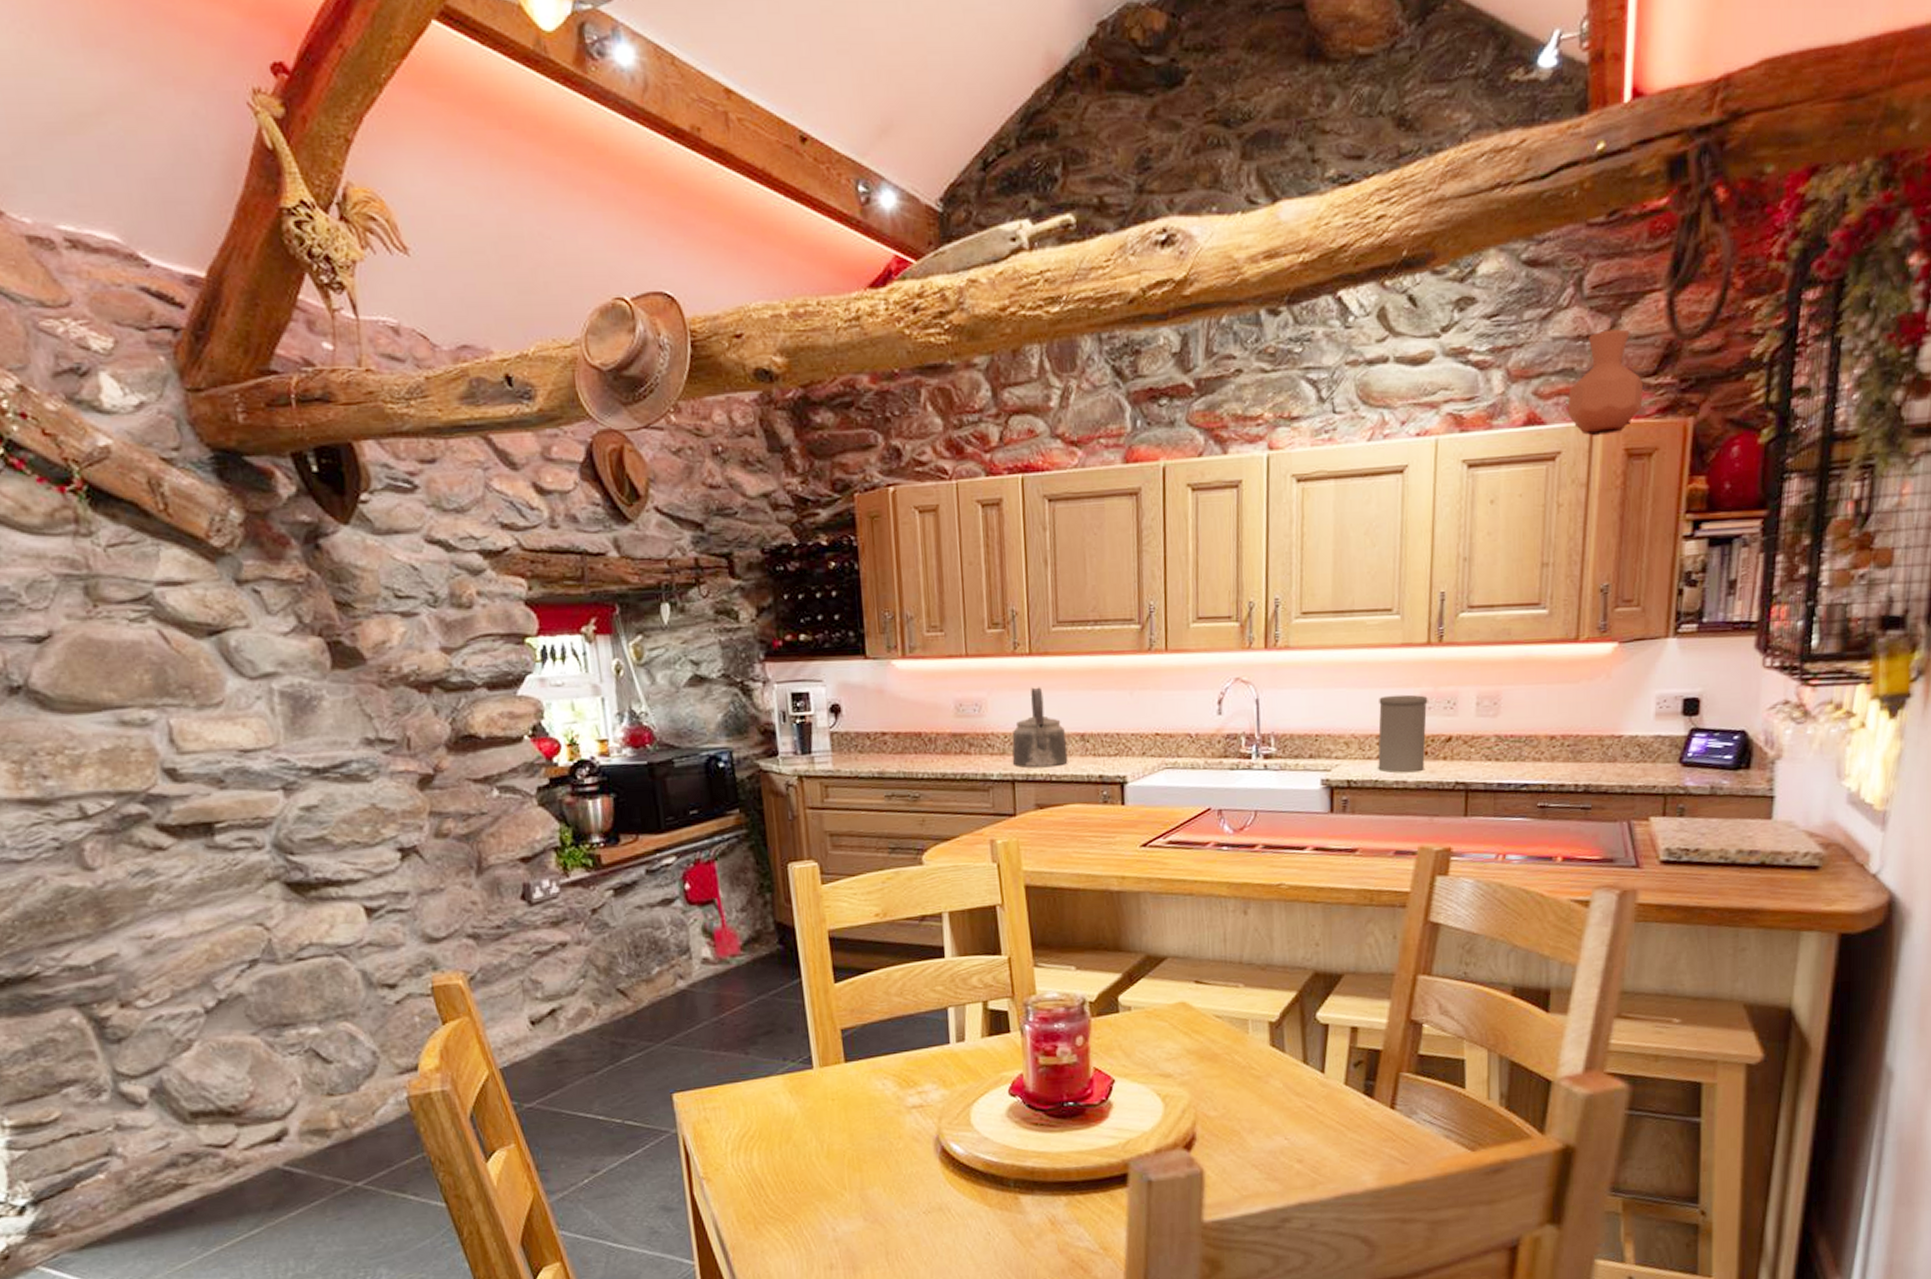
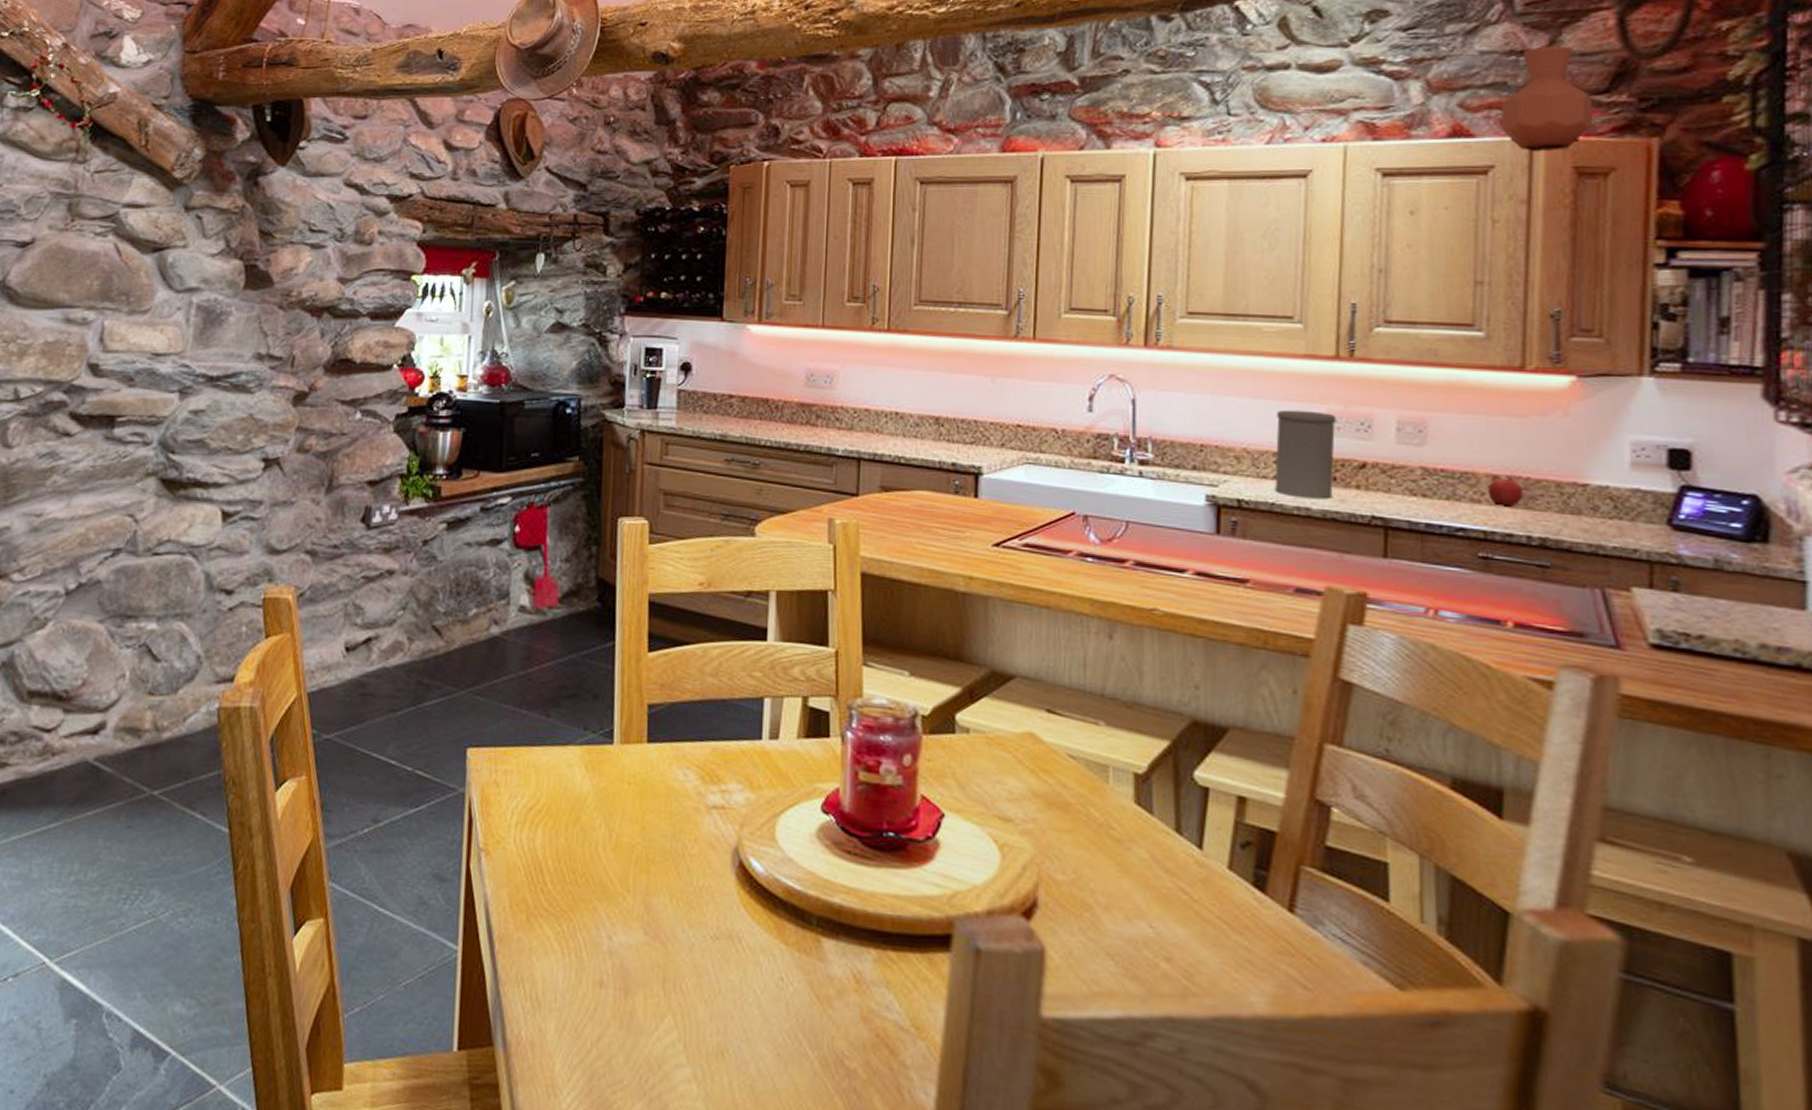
kettle: present [1012,687,1068,769] -> none [859,364,920,449]
fruit: none [1547,736,1573,762] -> present [1489,477,1523,507]

